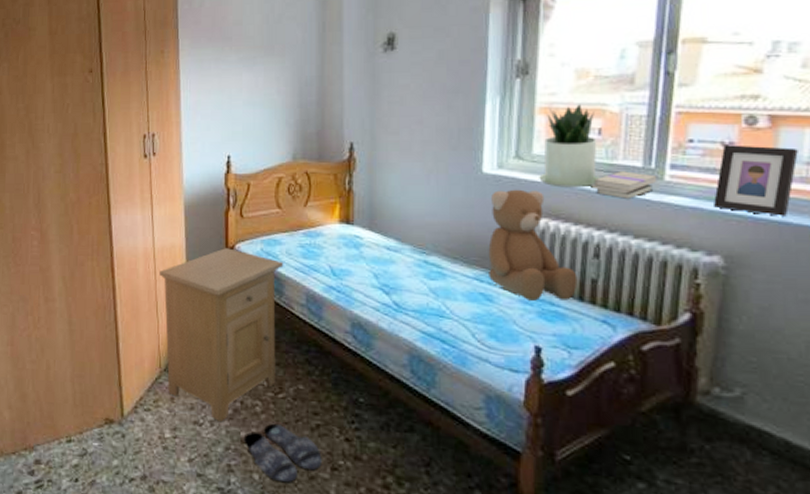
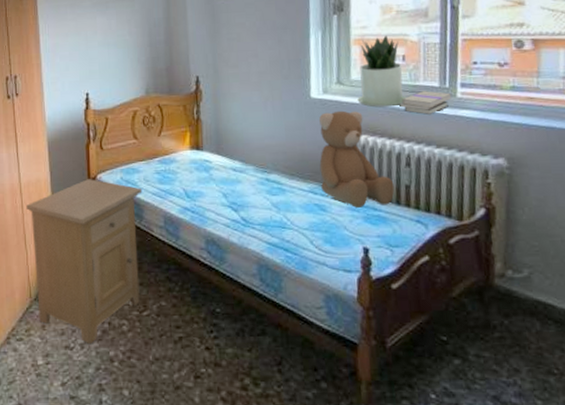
slippers: present [243,423,322,483] -> none [112,340,186,395]
picture frame: present [714,145,798,216] -> none [496,64,556,123]

